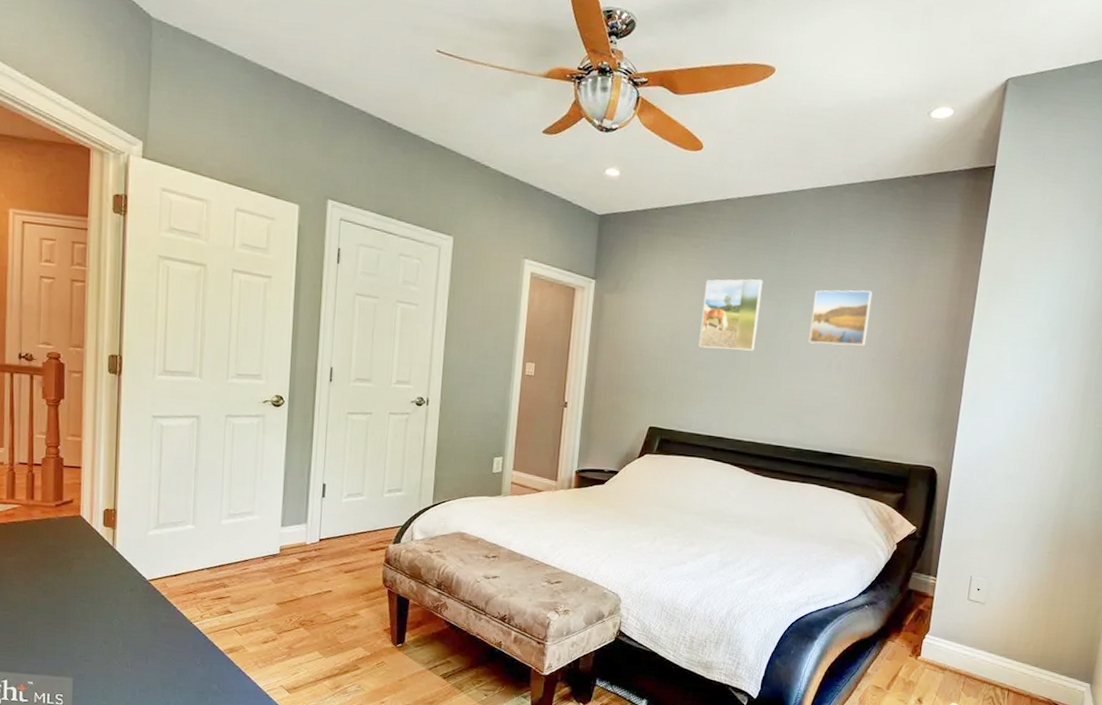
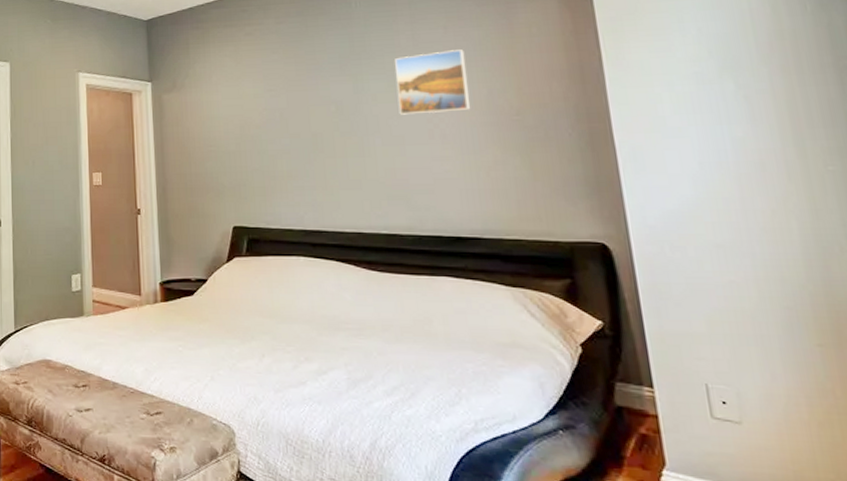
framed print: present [699,279,763,351] -> none [267,56,338,135]

